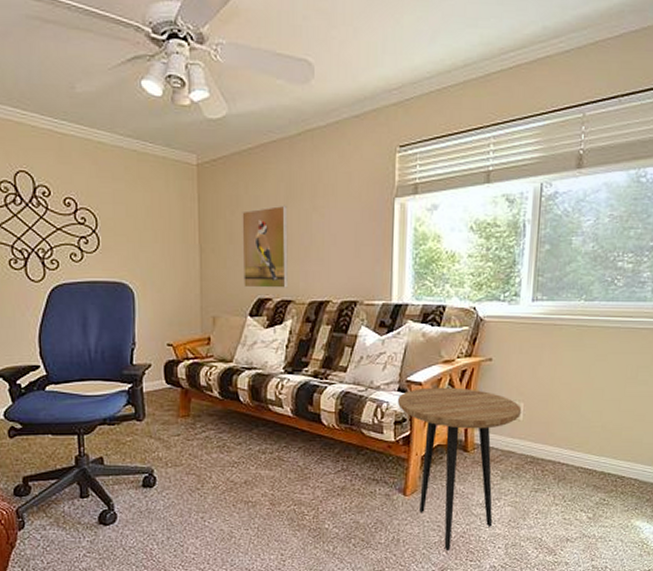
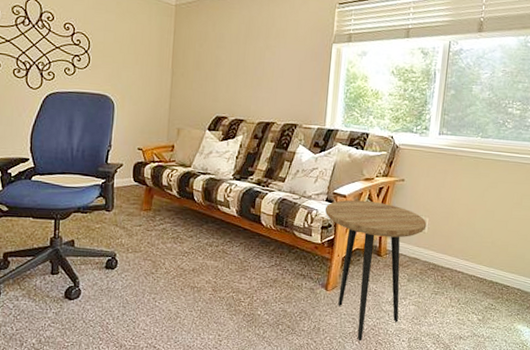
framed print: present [242,205,288,288] -> none [205,42,245,110]

